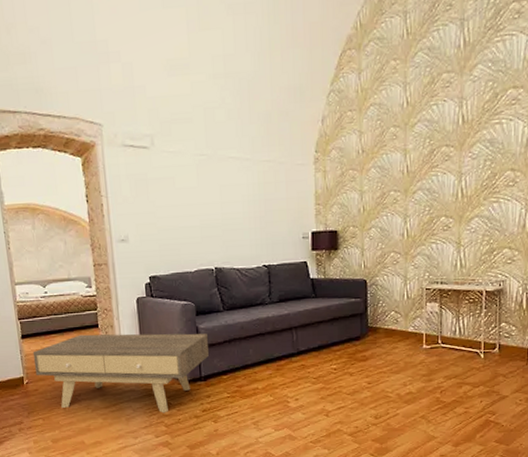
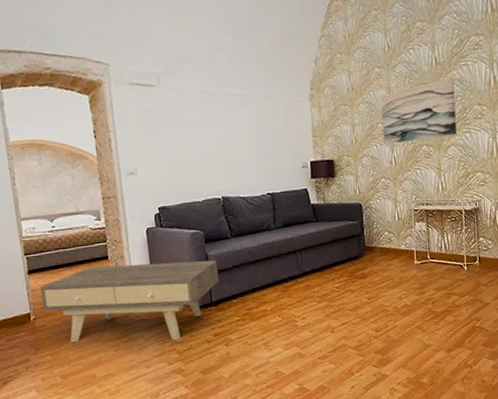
wall art: none [395,138,484,215] -> present [381,77,457,144]

